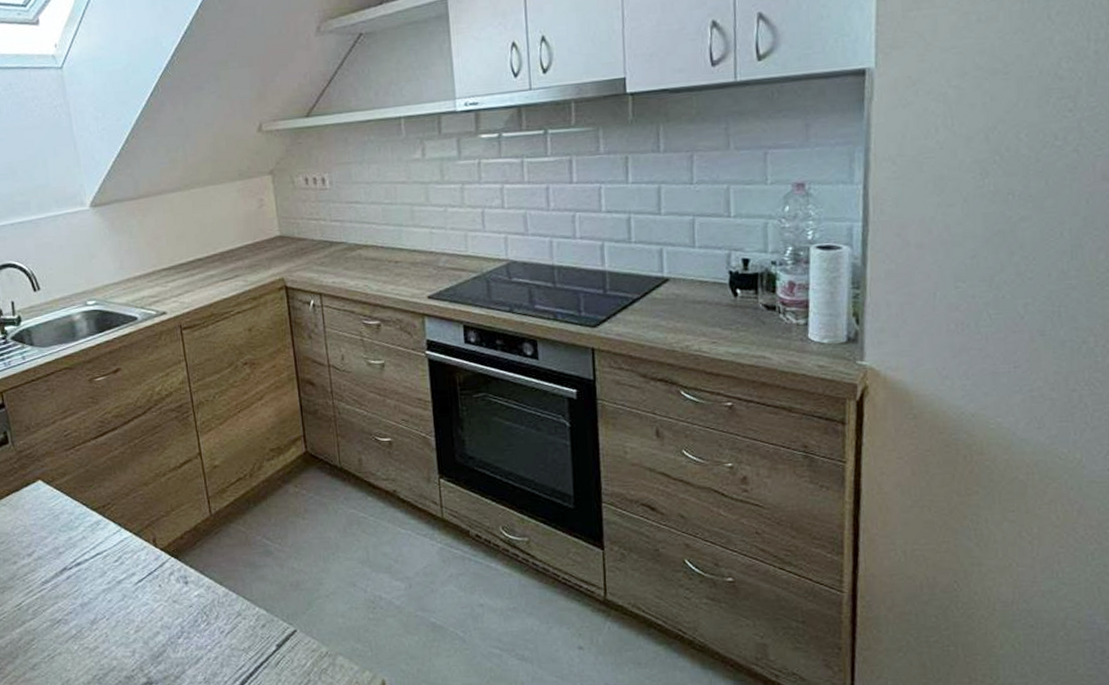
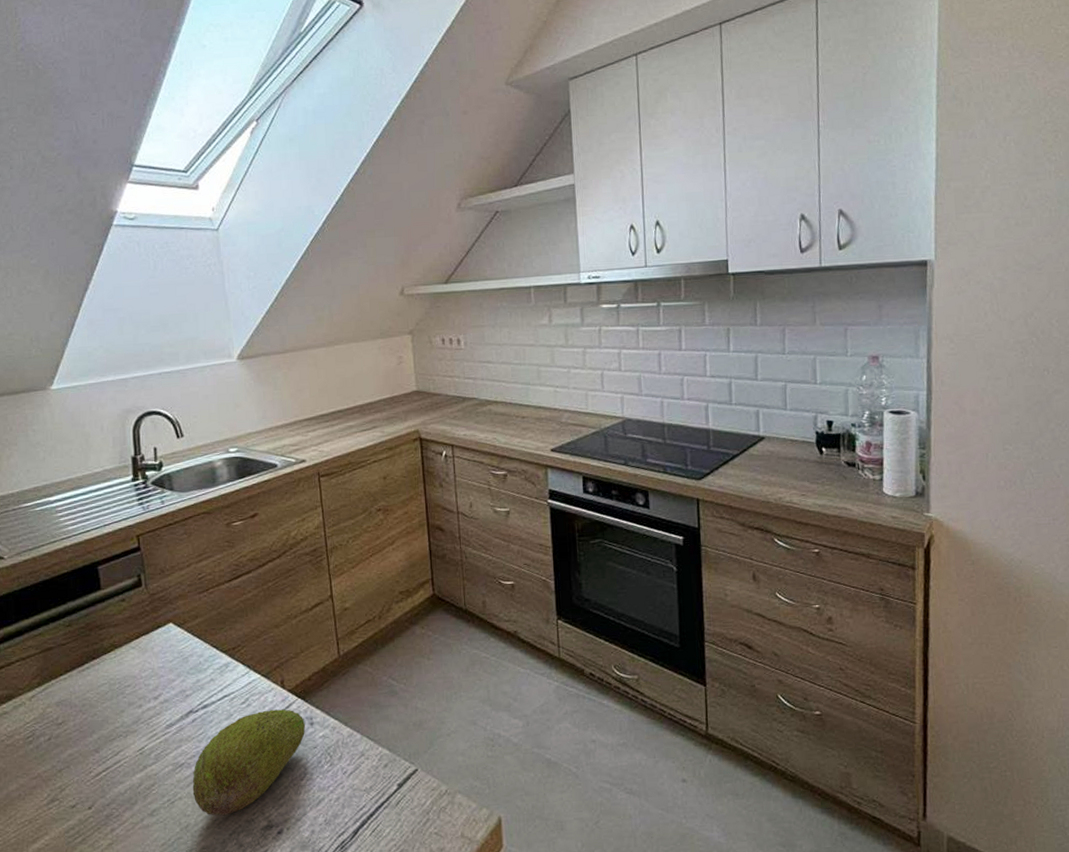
fruit: none [70,567,180,672] -> present [192,709,306,816]

